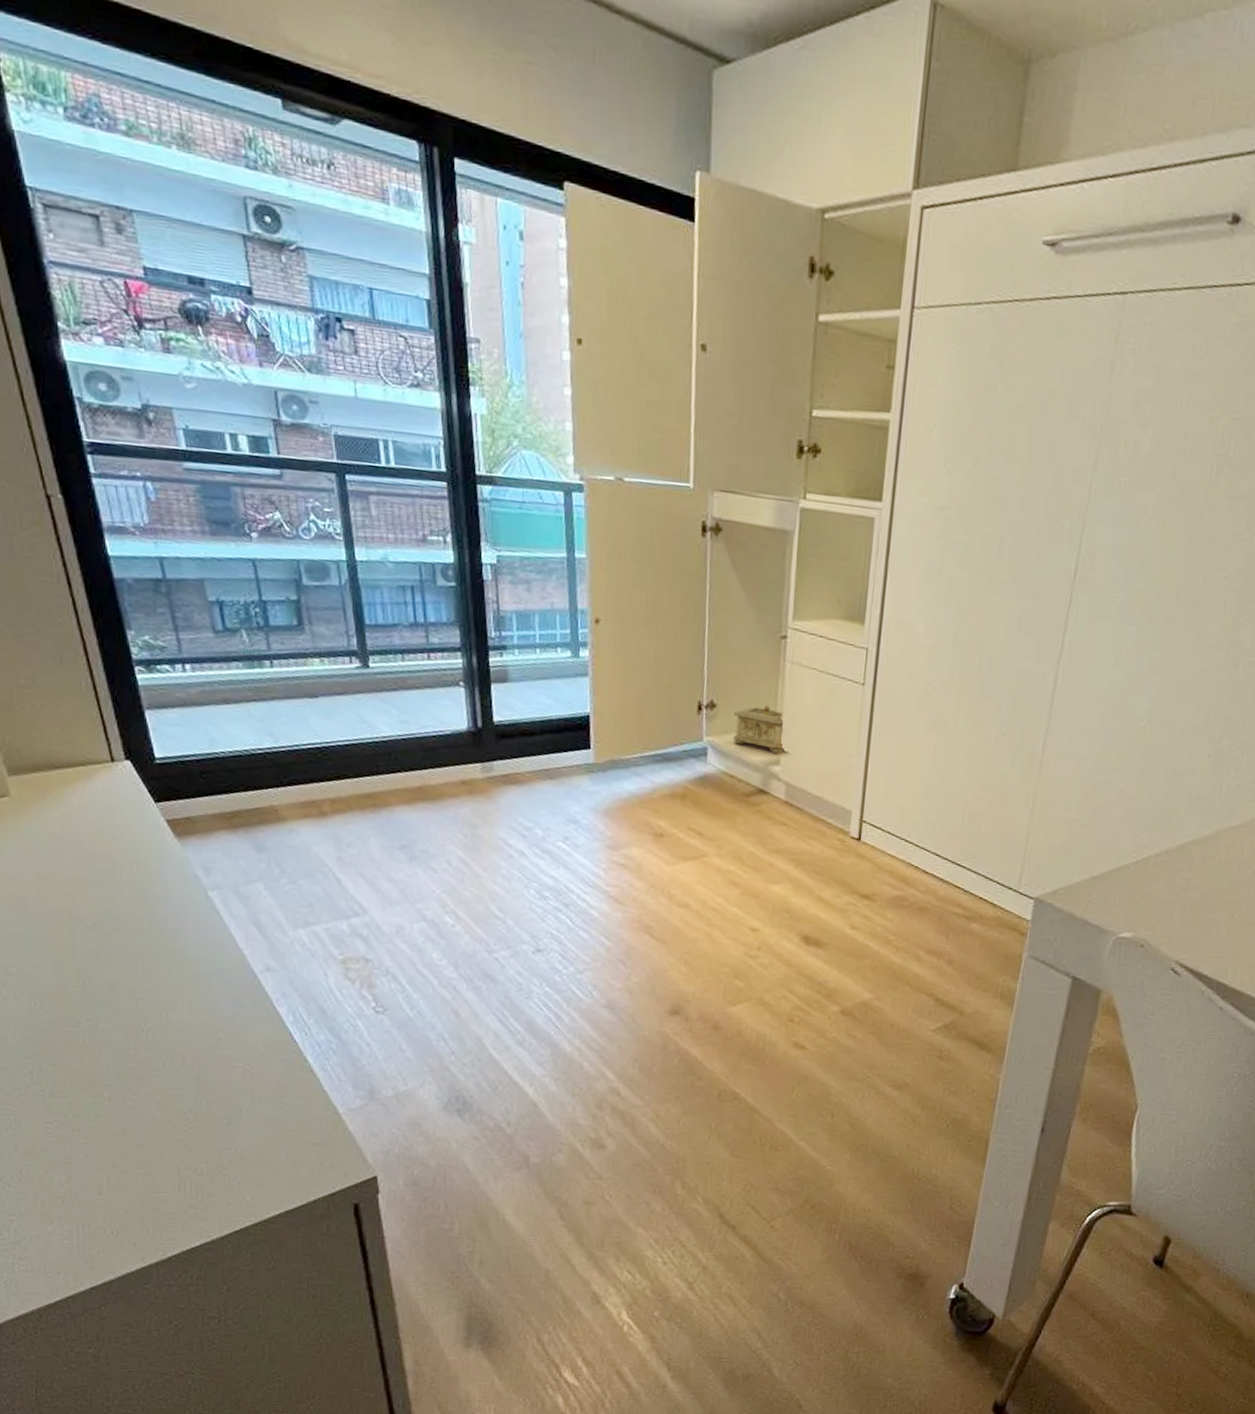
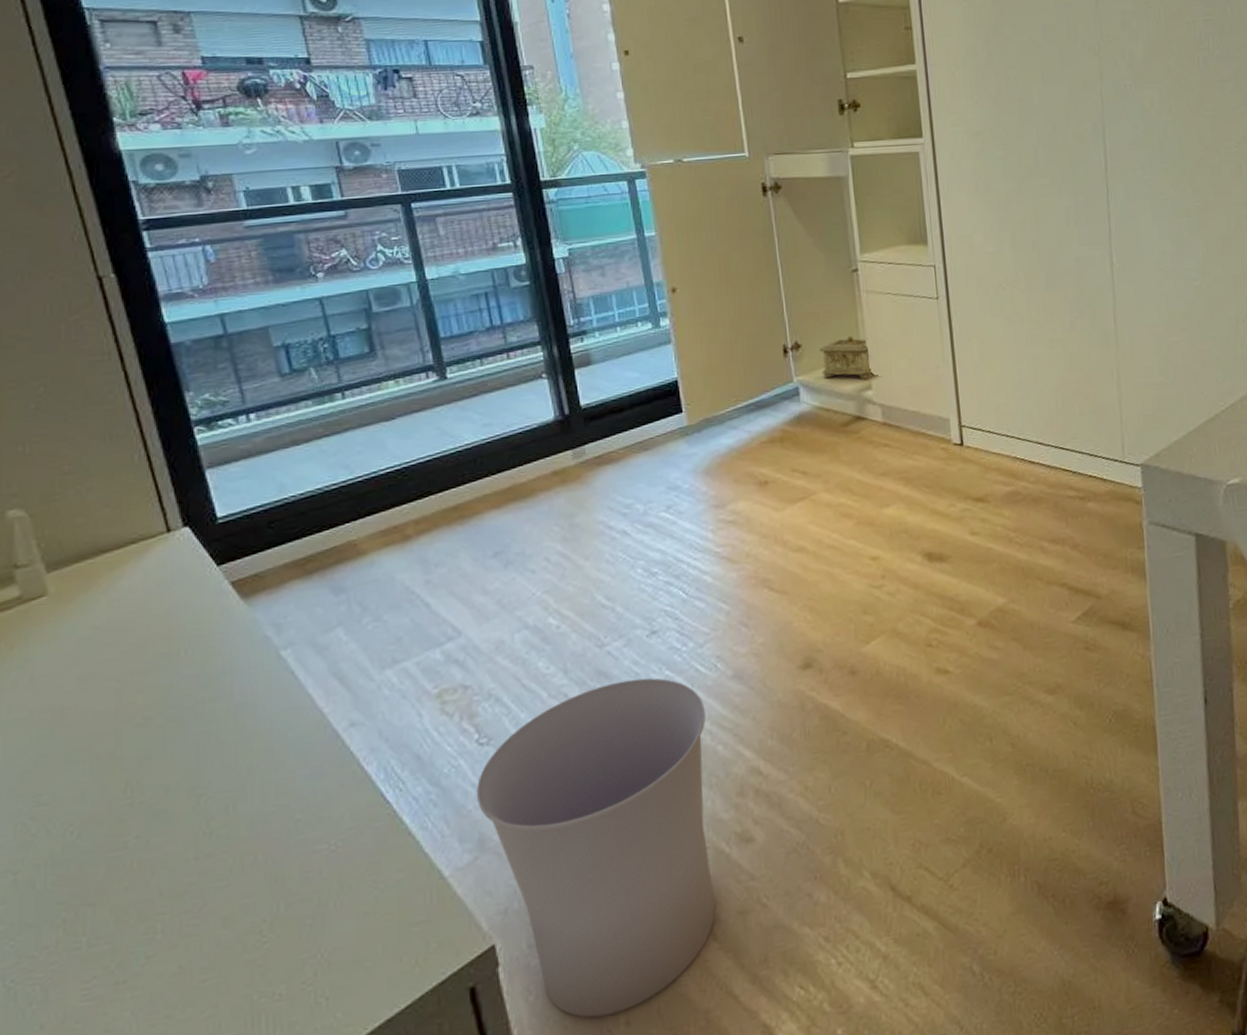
waste bin: none [370,986,577,1253] -> present [476,678,716,1018]

